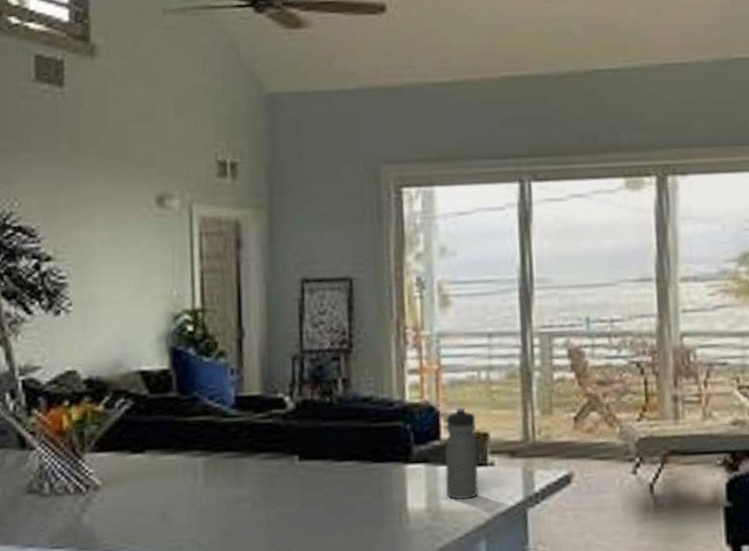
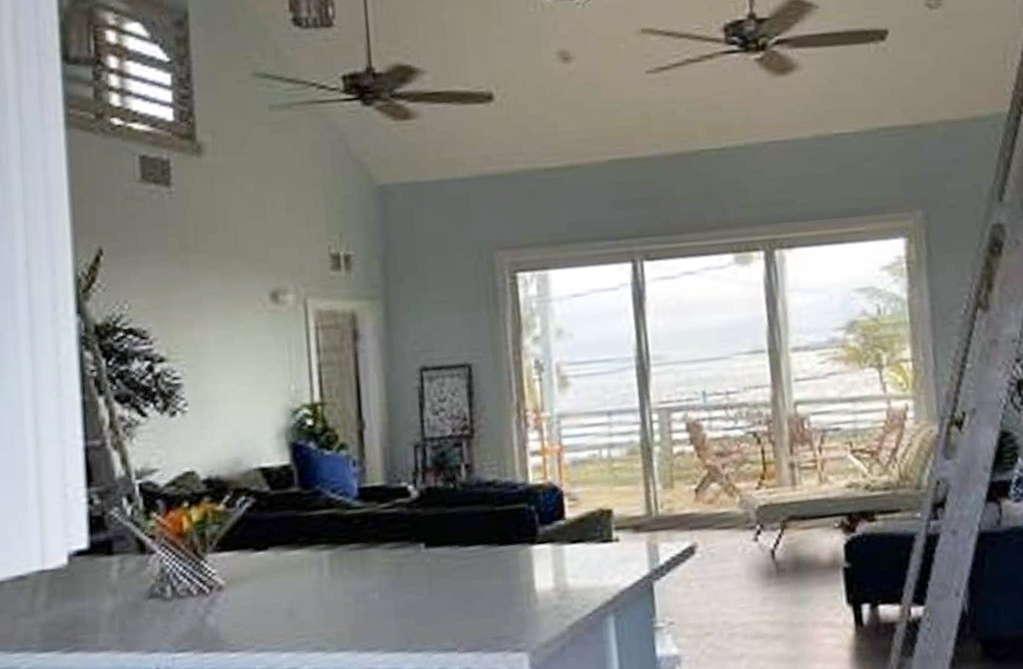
water bottle: present [445,407,479,500] -> none [570,486,605,578]

